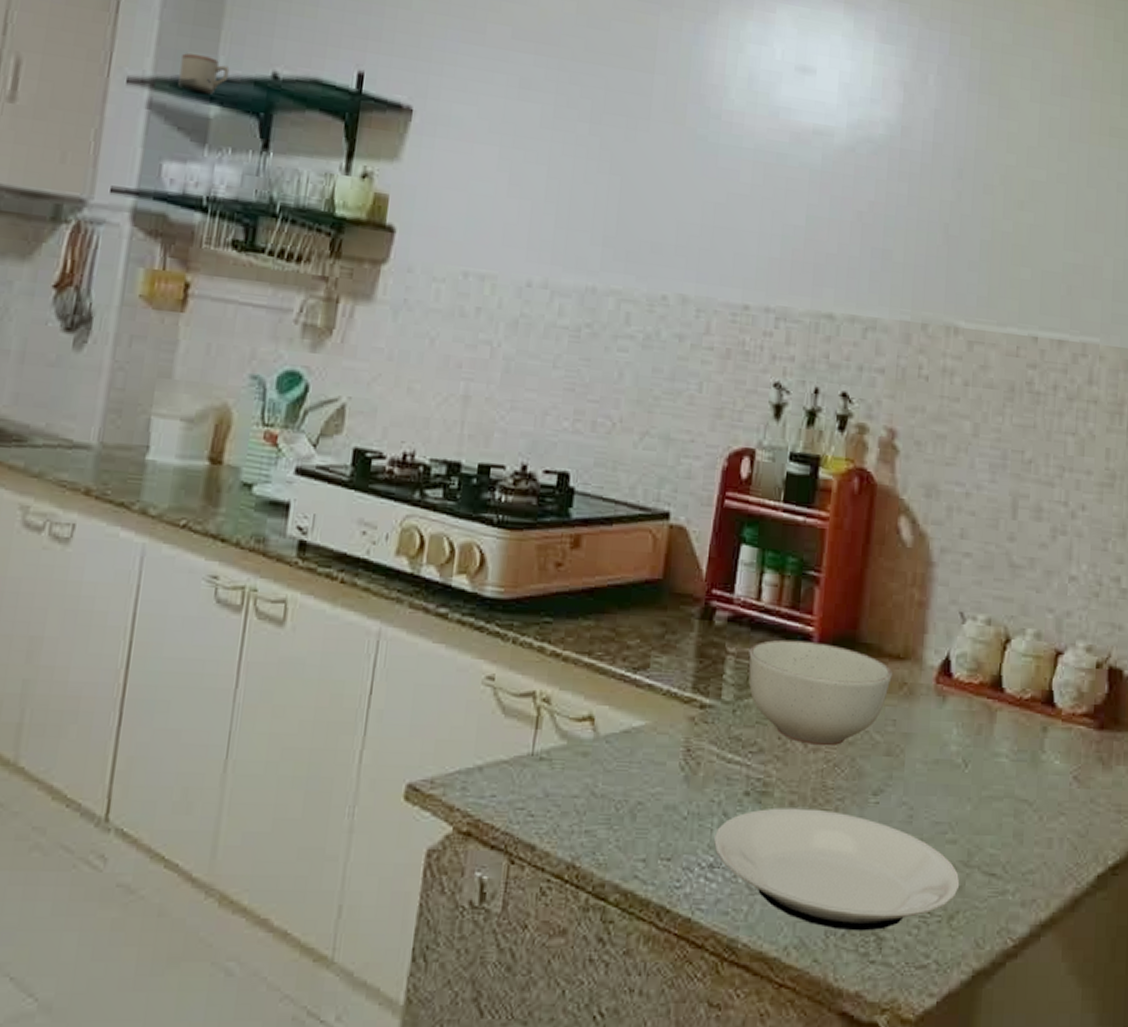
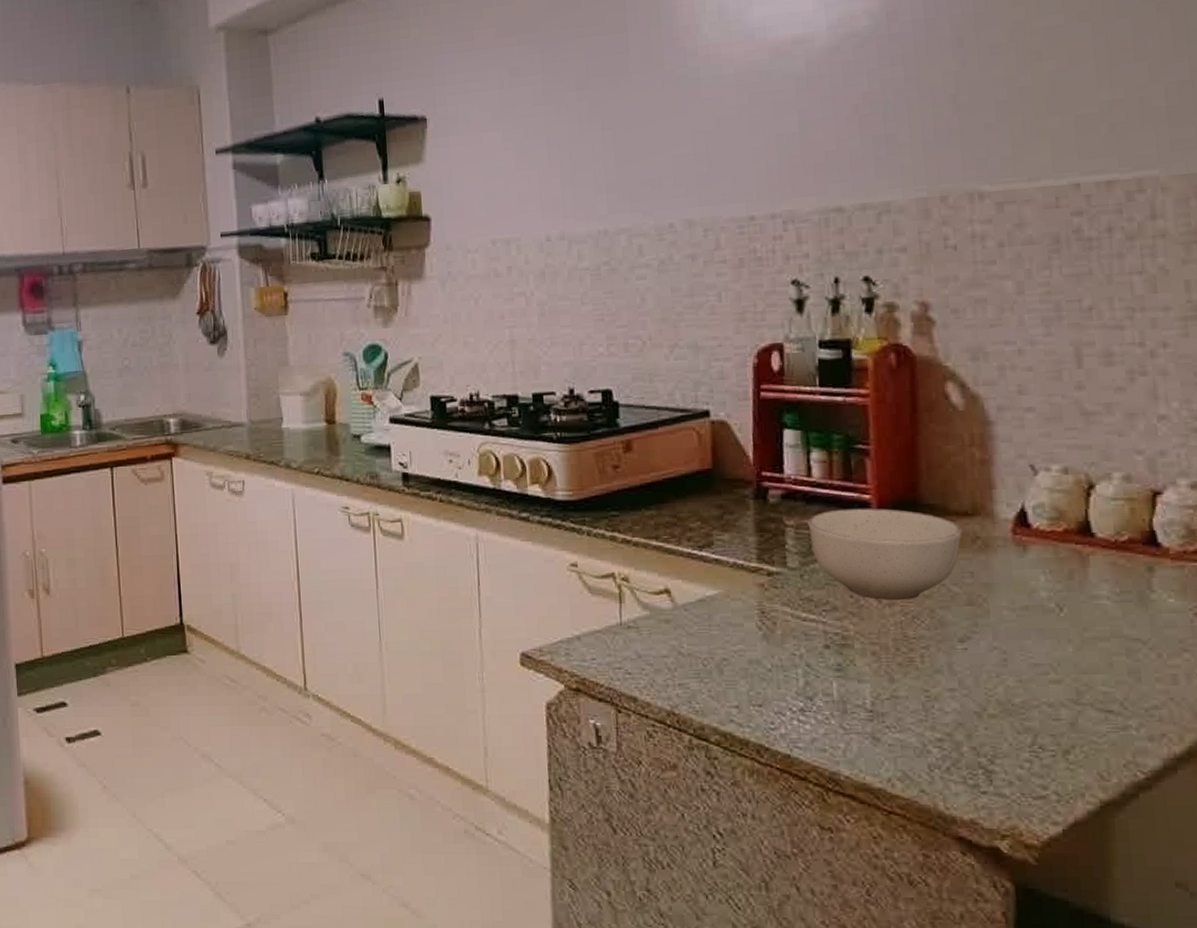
mug: present [178,53,230,96] -> none [249,118,285,150]
plate: present [714,807,960,931] -> none [801,657,1072,765]

